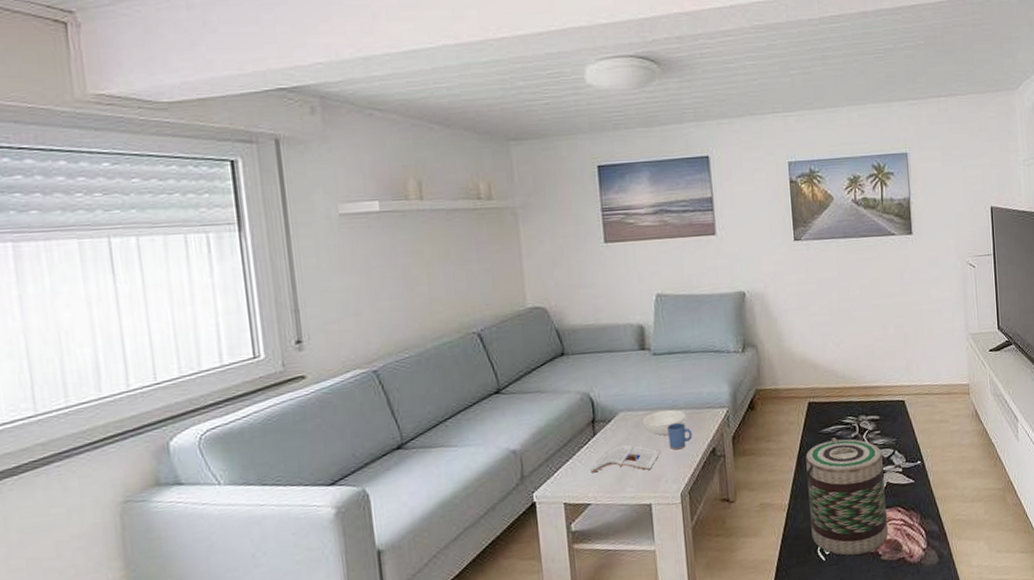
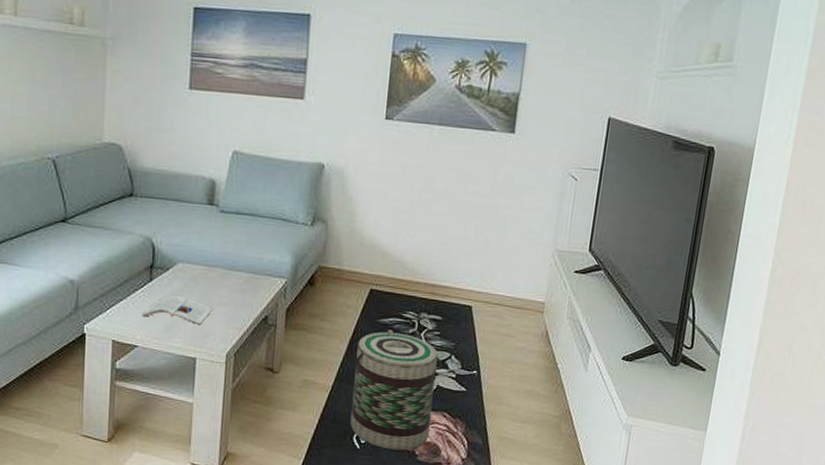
bowl: present [642,409,687,436] -> none [200,268,244,294]
mug: present [667,422,693,450] -> none [222,283,247,311]

